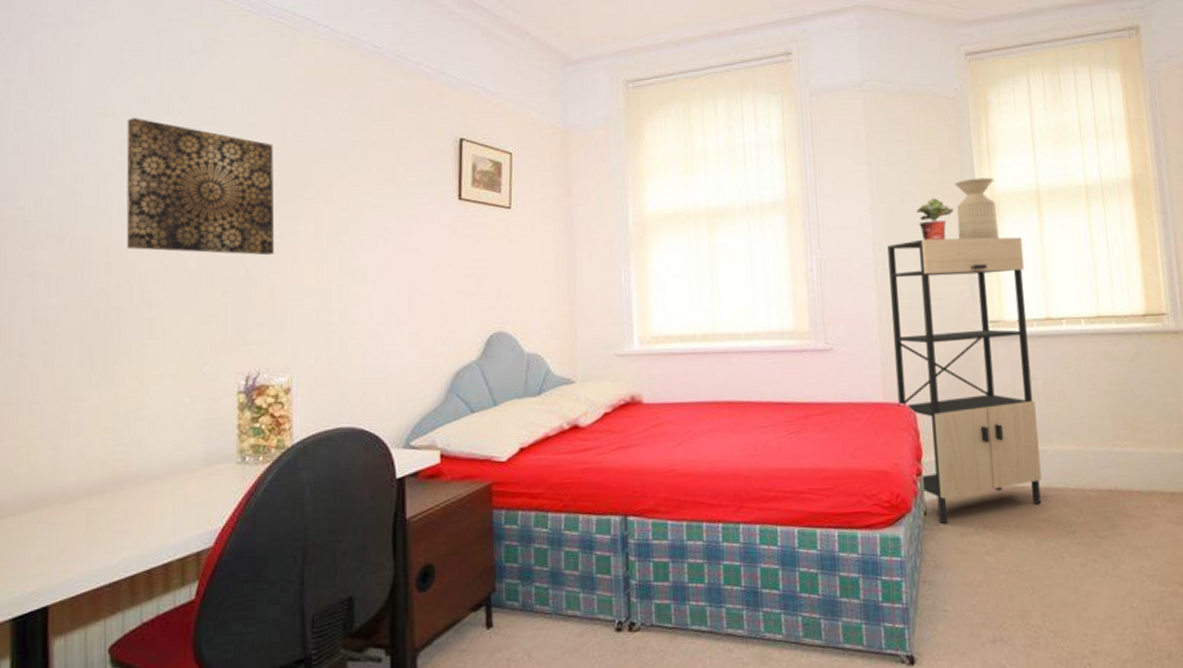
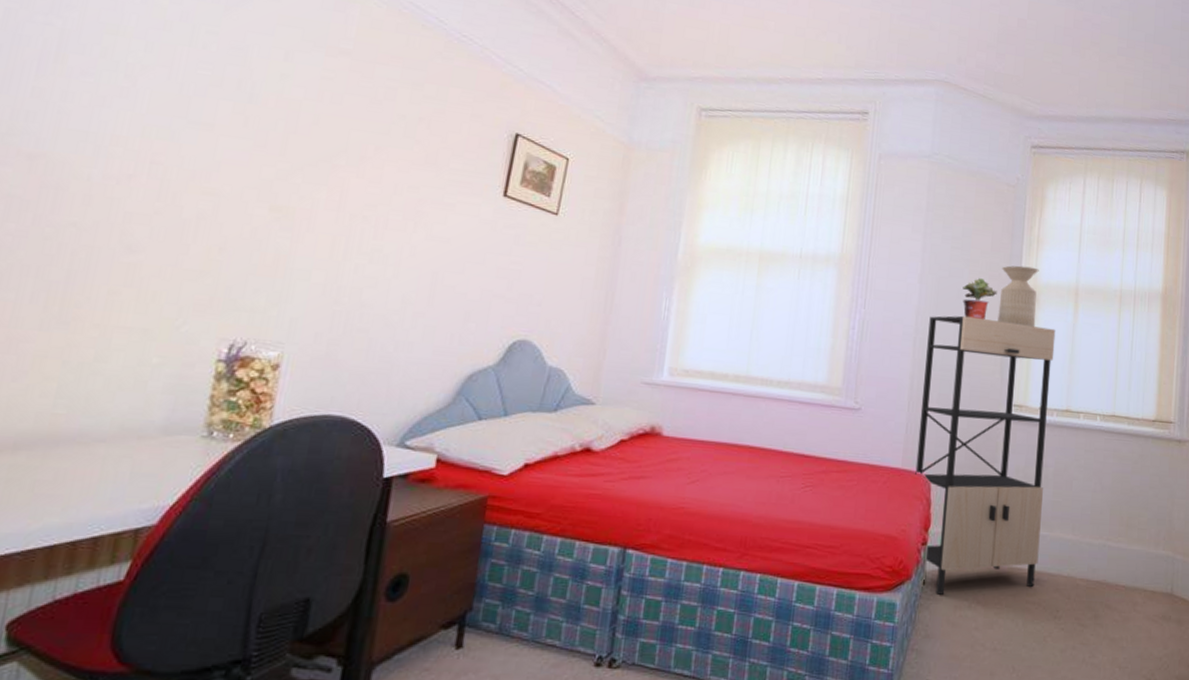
wall art: present [126,118,275,256] -> none [114,42,308,219]

